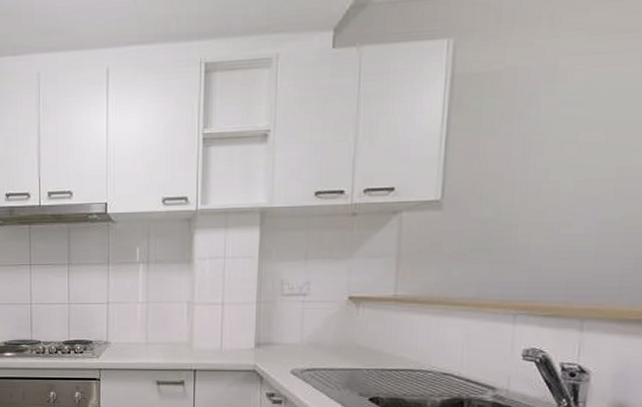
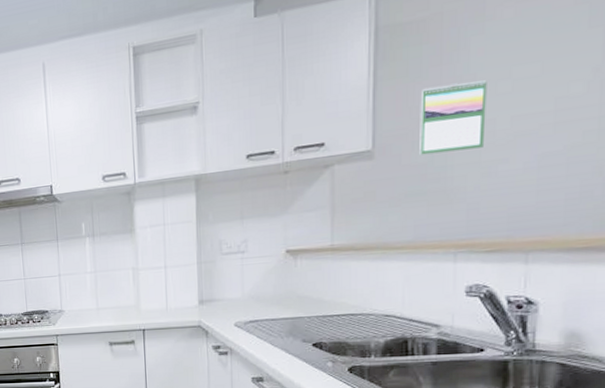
calendar: none [486,141,555,211] -> present [419,80,487,156]

